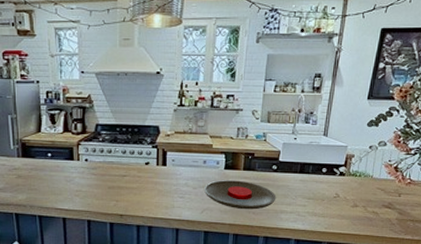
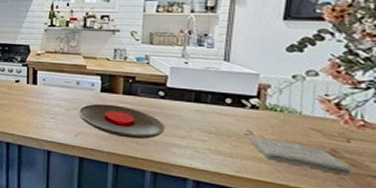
washcloth: none [337,199,399,222] -> present [250,137,352,177]

